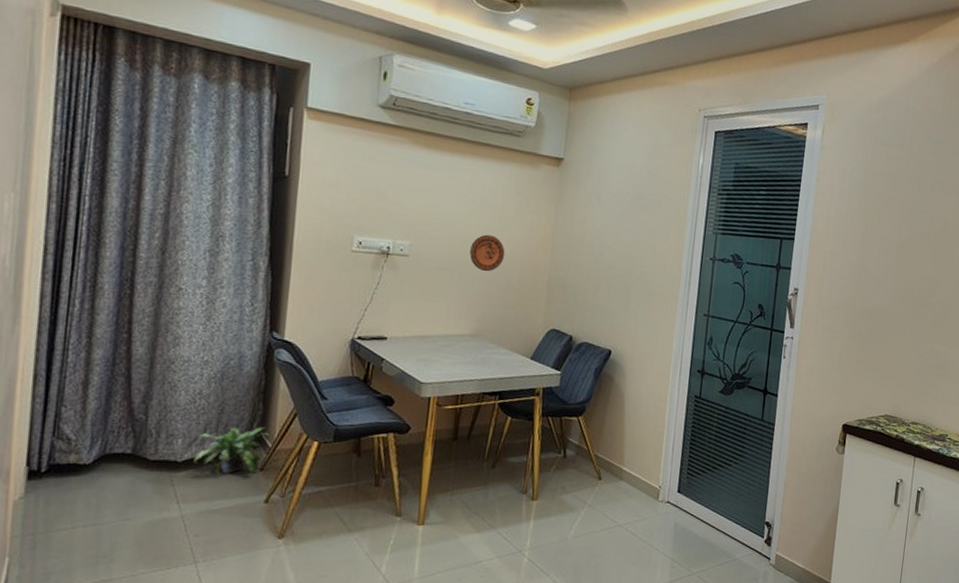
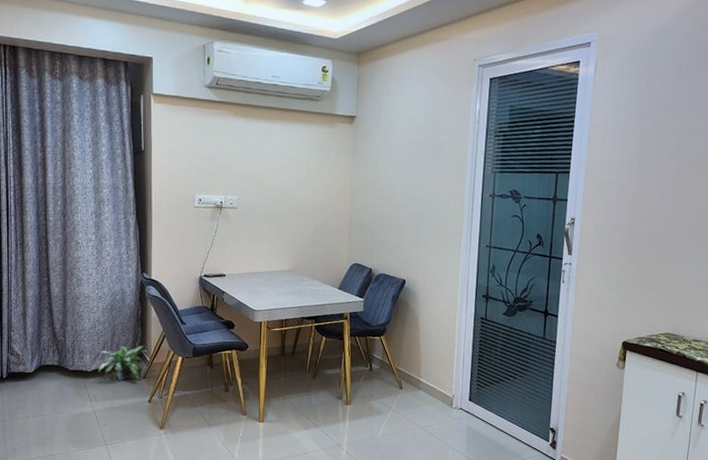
decorative plate: present [469,234,505,272] -> none [284,186,312,218]

